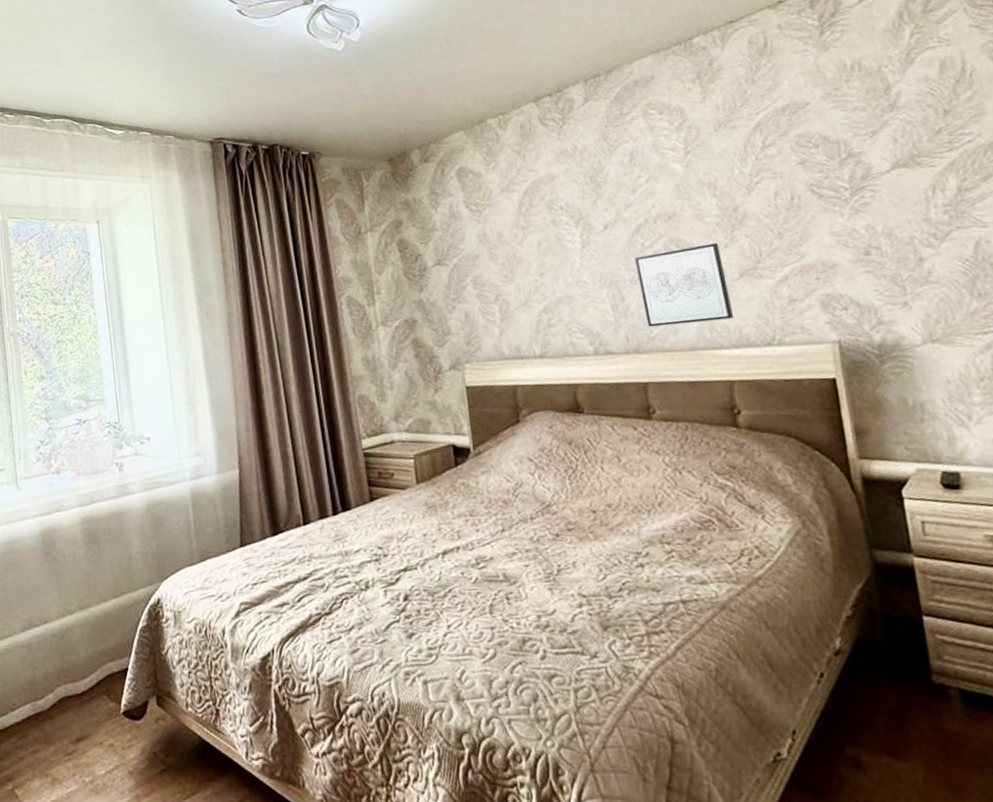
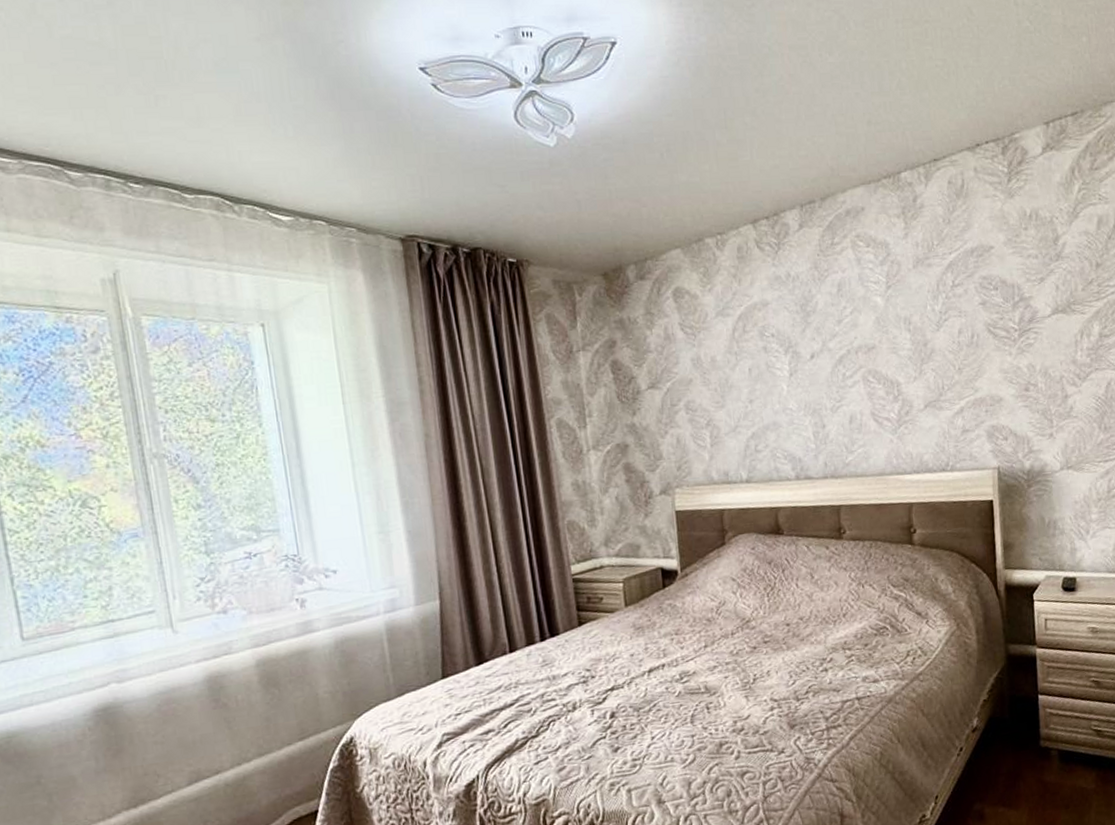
wall art: present [634,243,734,327] -> none [836,376,917,454]

